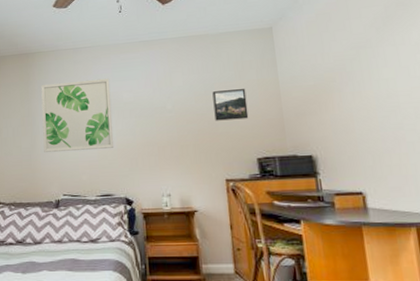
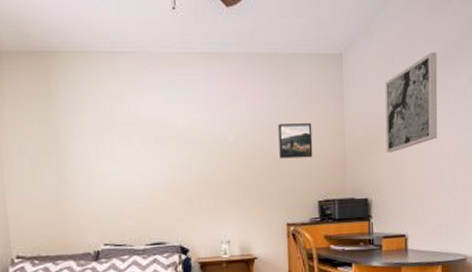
wall art: present [41,78,113,152] -> none [68,97,166,191]
wall art: none [320,13,389,112] -> present [385,51,438,153]

